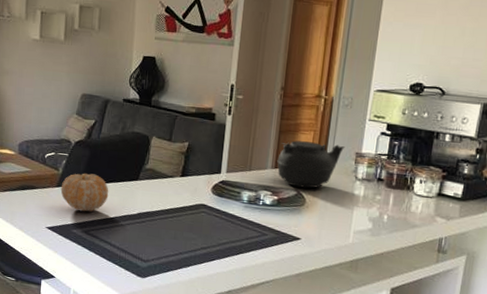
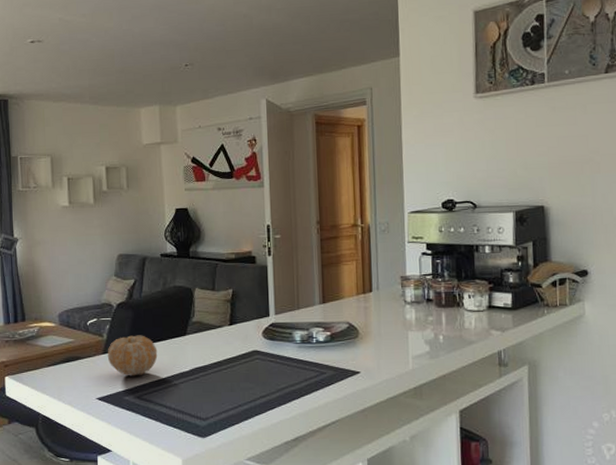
teapot: present [277,140,345,189] -> none [324,271,389,320]

